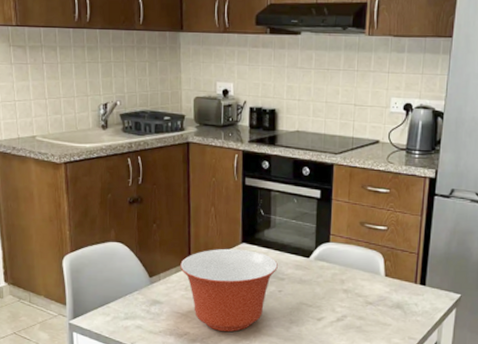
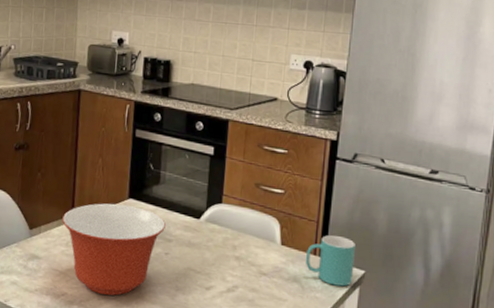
mug: none [407,265,452,310] -> present [305,235,355,287]

